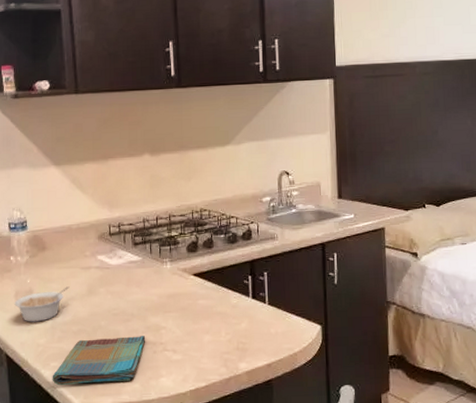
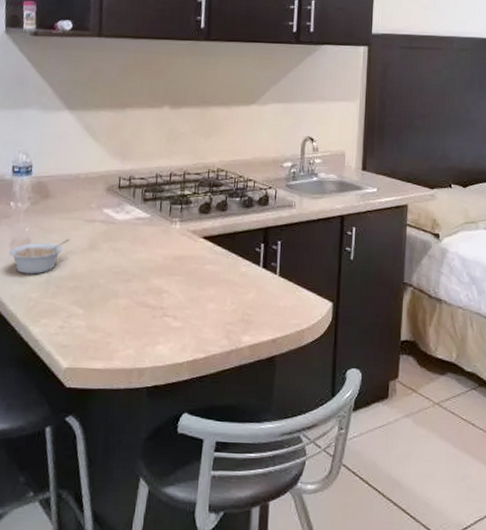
dish towel: present [52,336,146,386] -> none [40,297,146,346]

